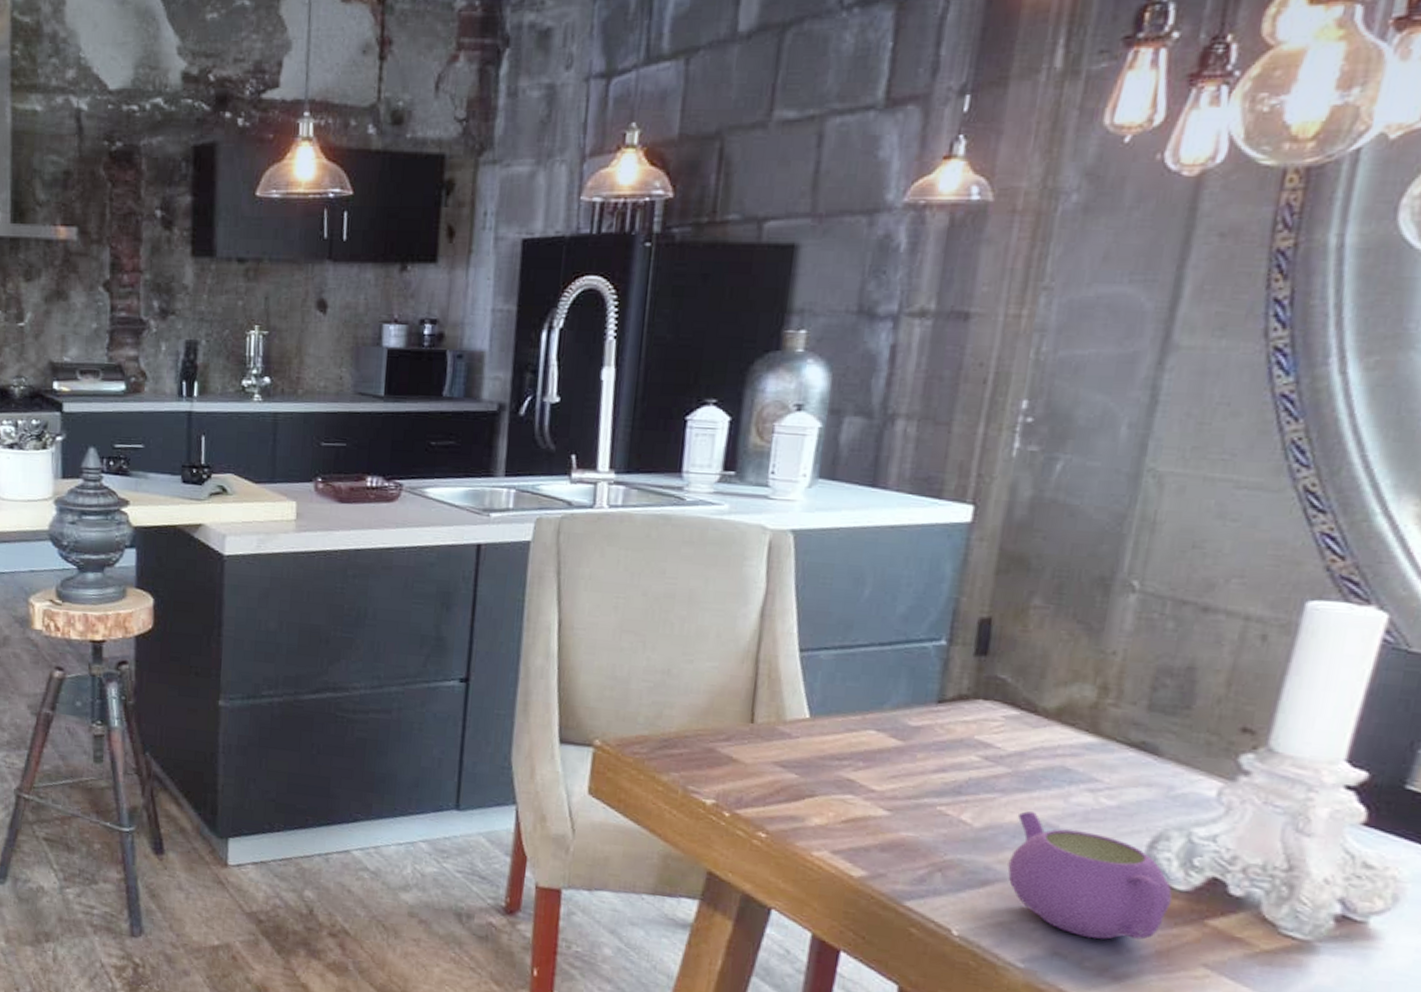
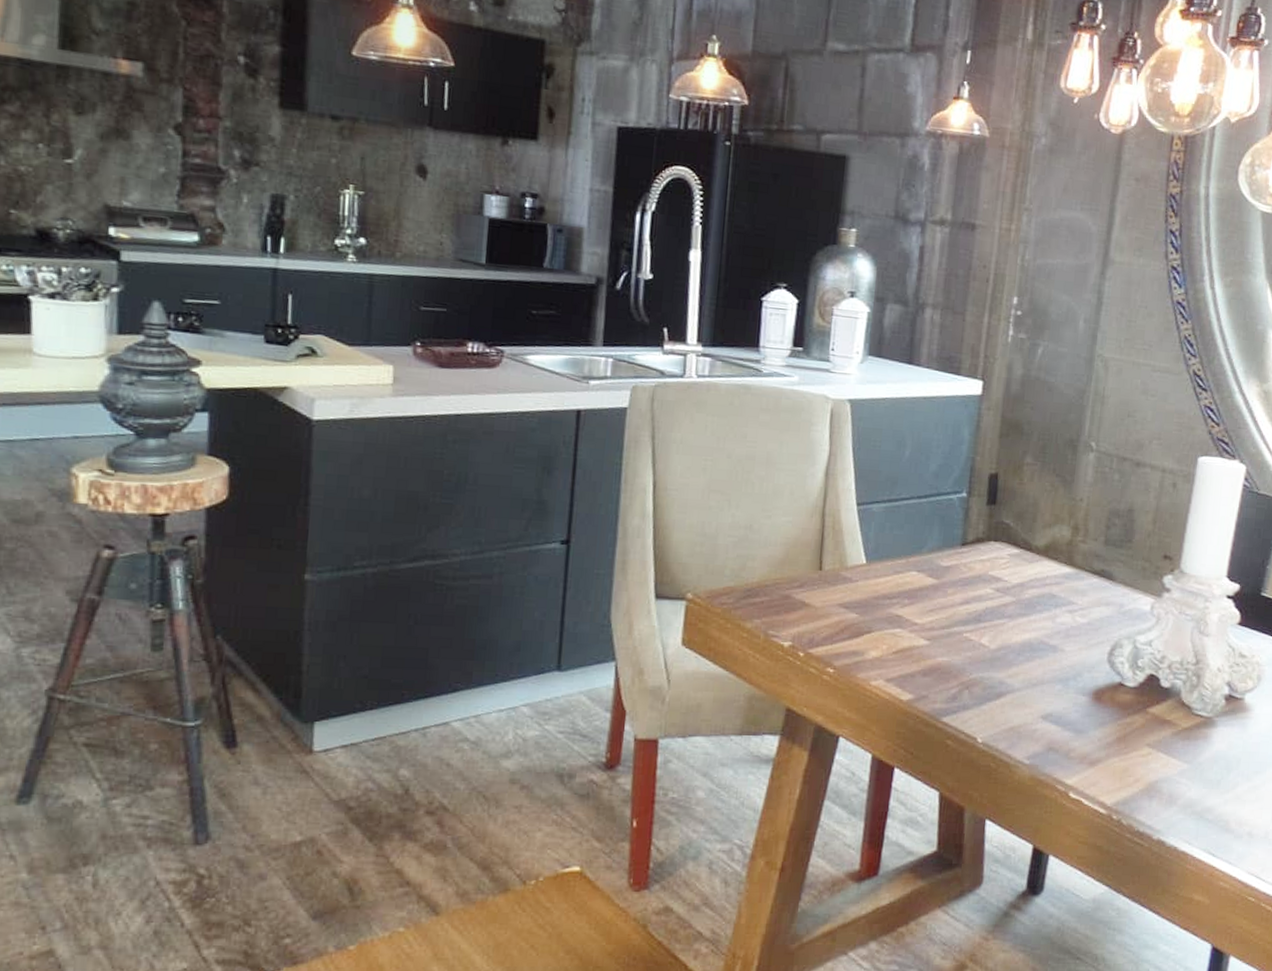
teapot: present [1007,811,1173,940] -> none [1015,632,1126,733]

